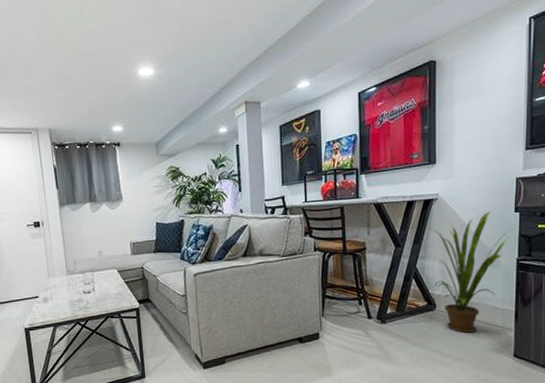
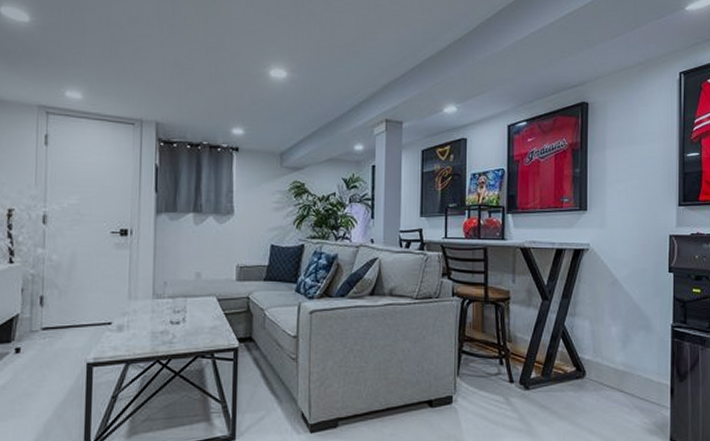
house plant: present [428,212,513,333] -> none [578,270,667,409]

